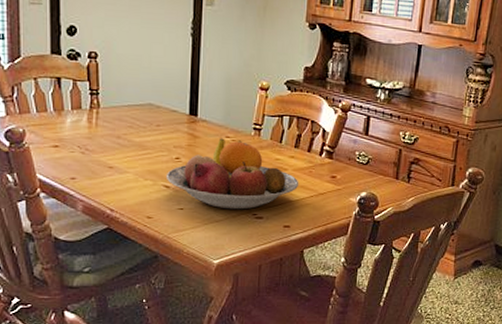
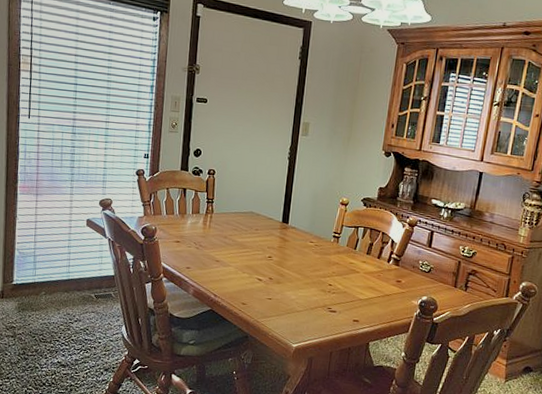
fruit bowl: present [165,138,299,210] -> none [259,242,369,304]

